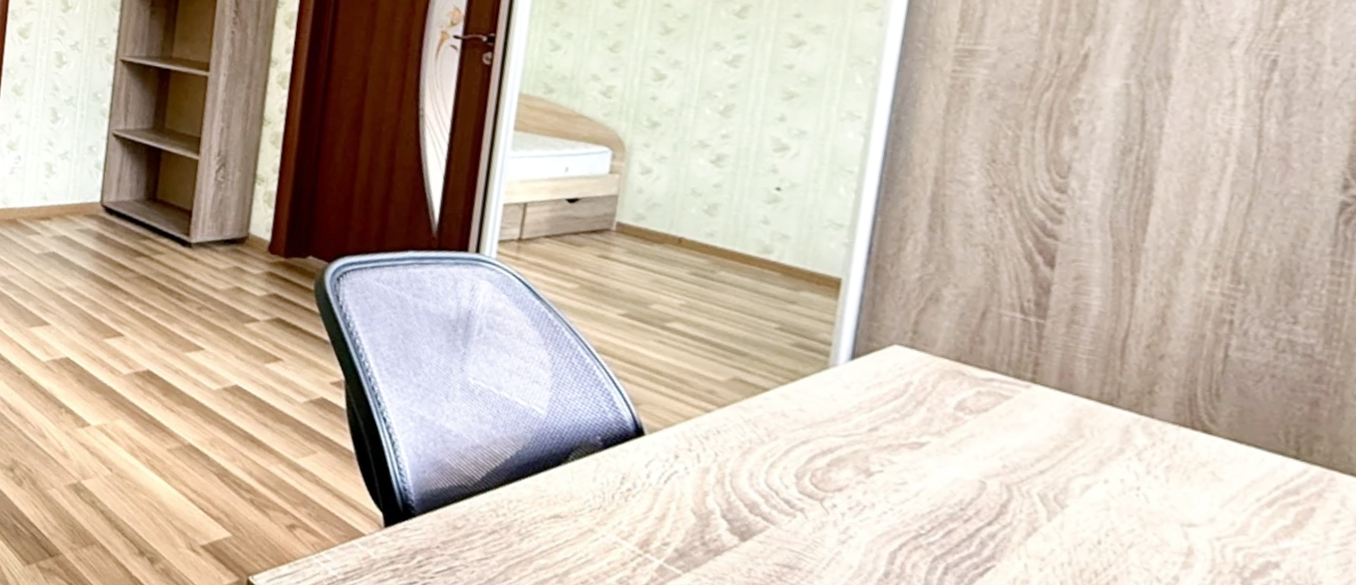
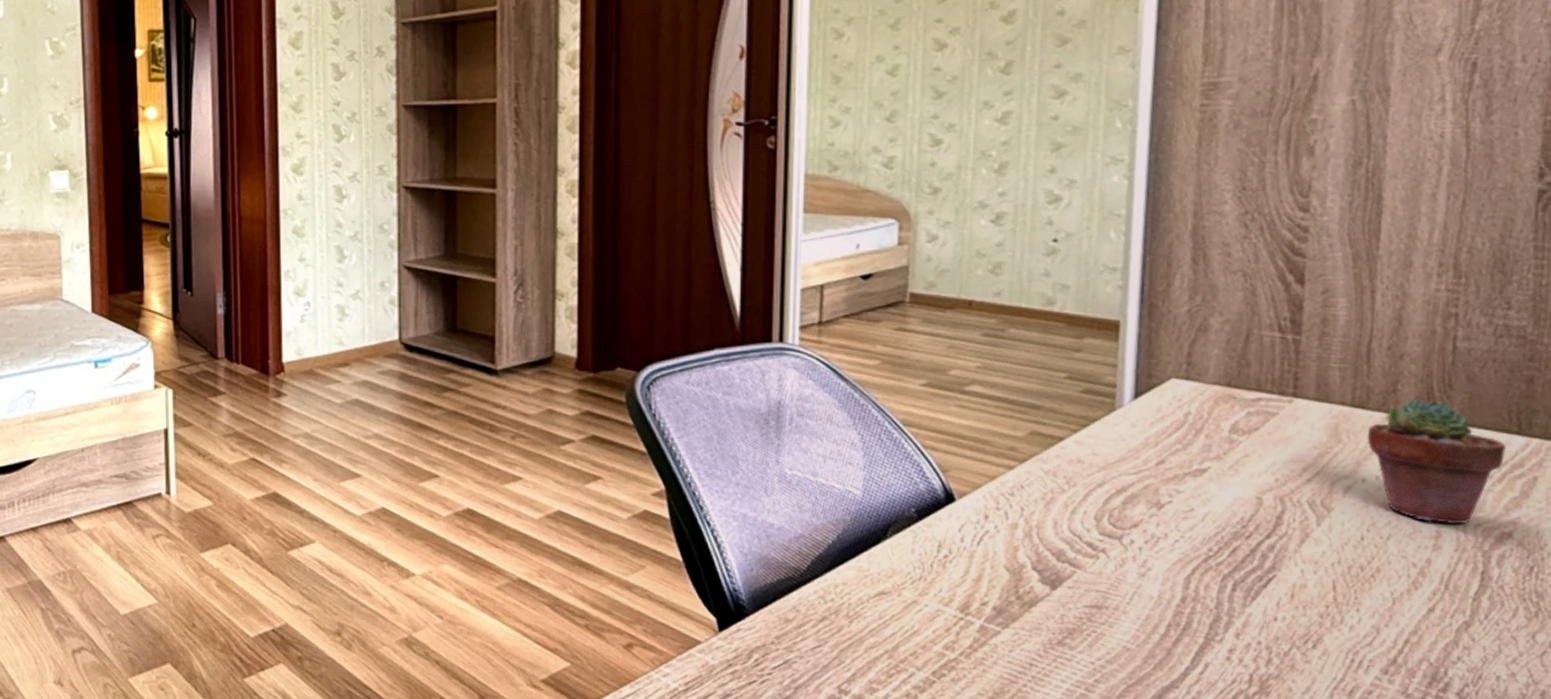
potted succulent: none [1113,403,1281,545] -> present [1367,398,1507,523]

